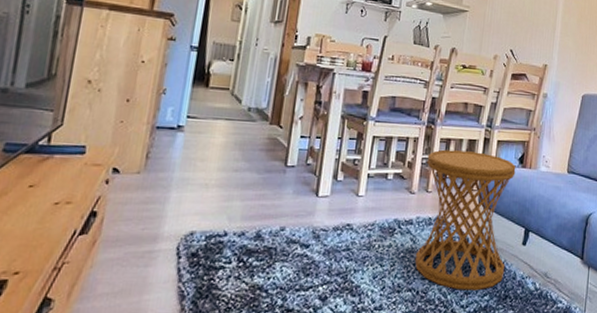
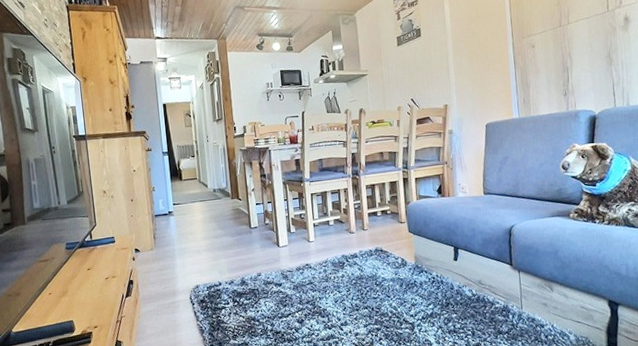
side table: present [414,149,516,291] -> none [358,191,443,304]

